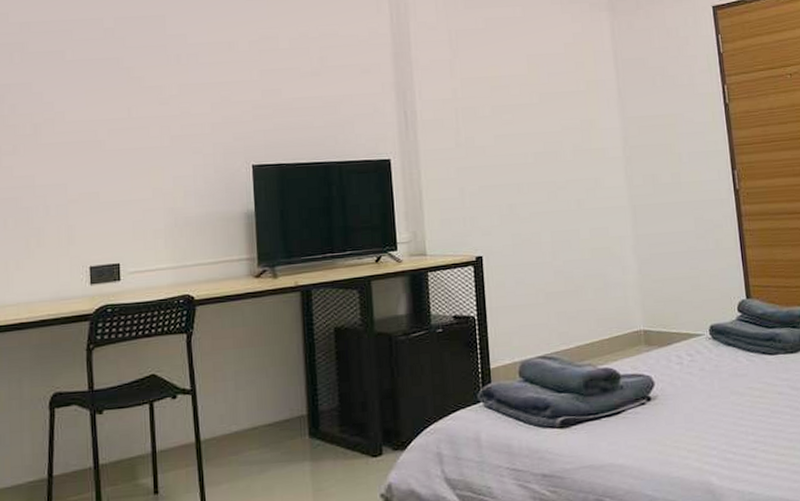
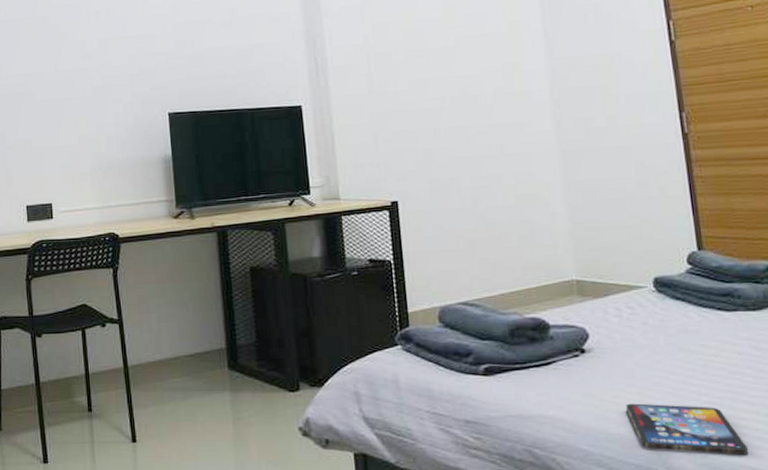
tablet: none [686,445,788,490] -> present [626,403,749,455]

